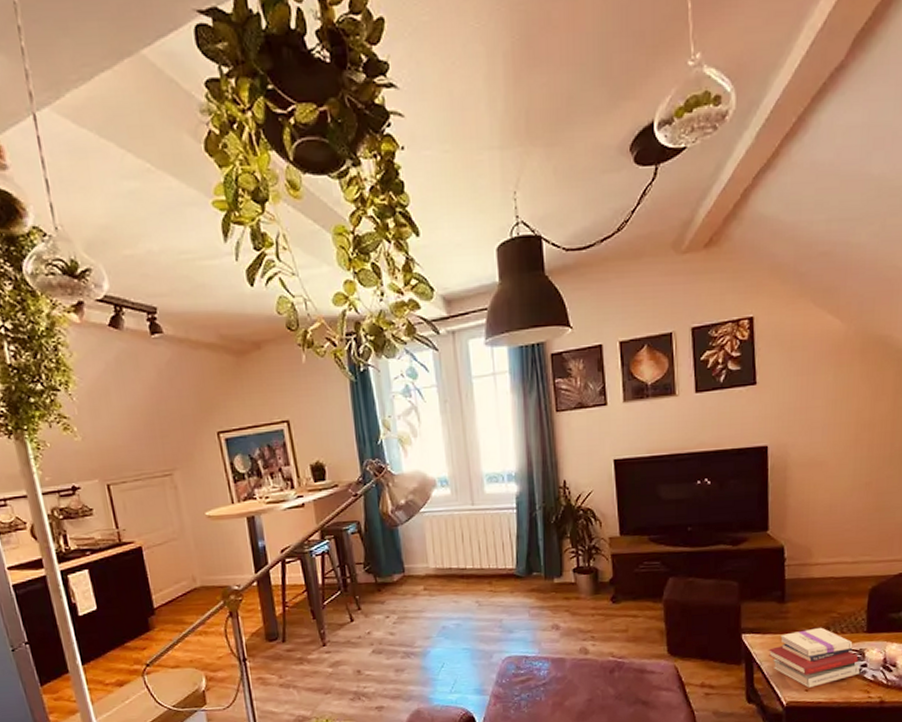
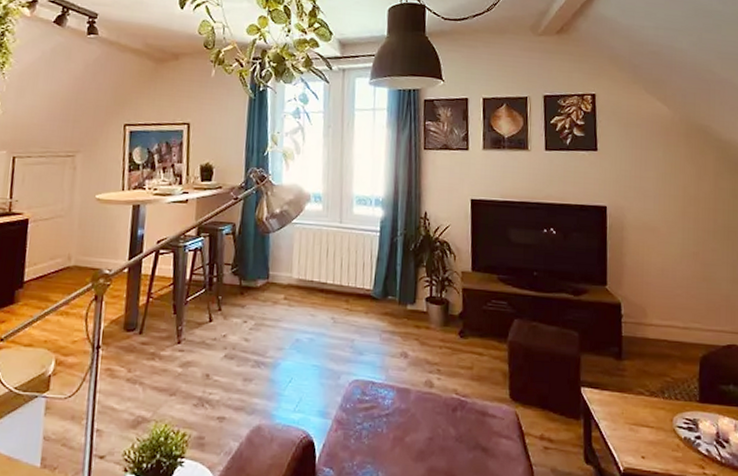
books: present [768,627,860,688] -> none [606,390,694,455]

